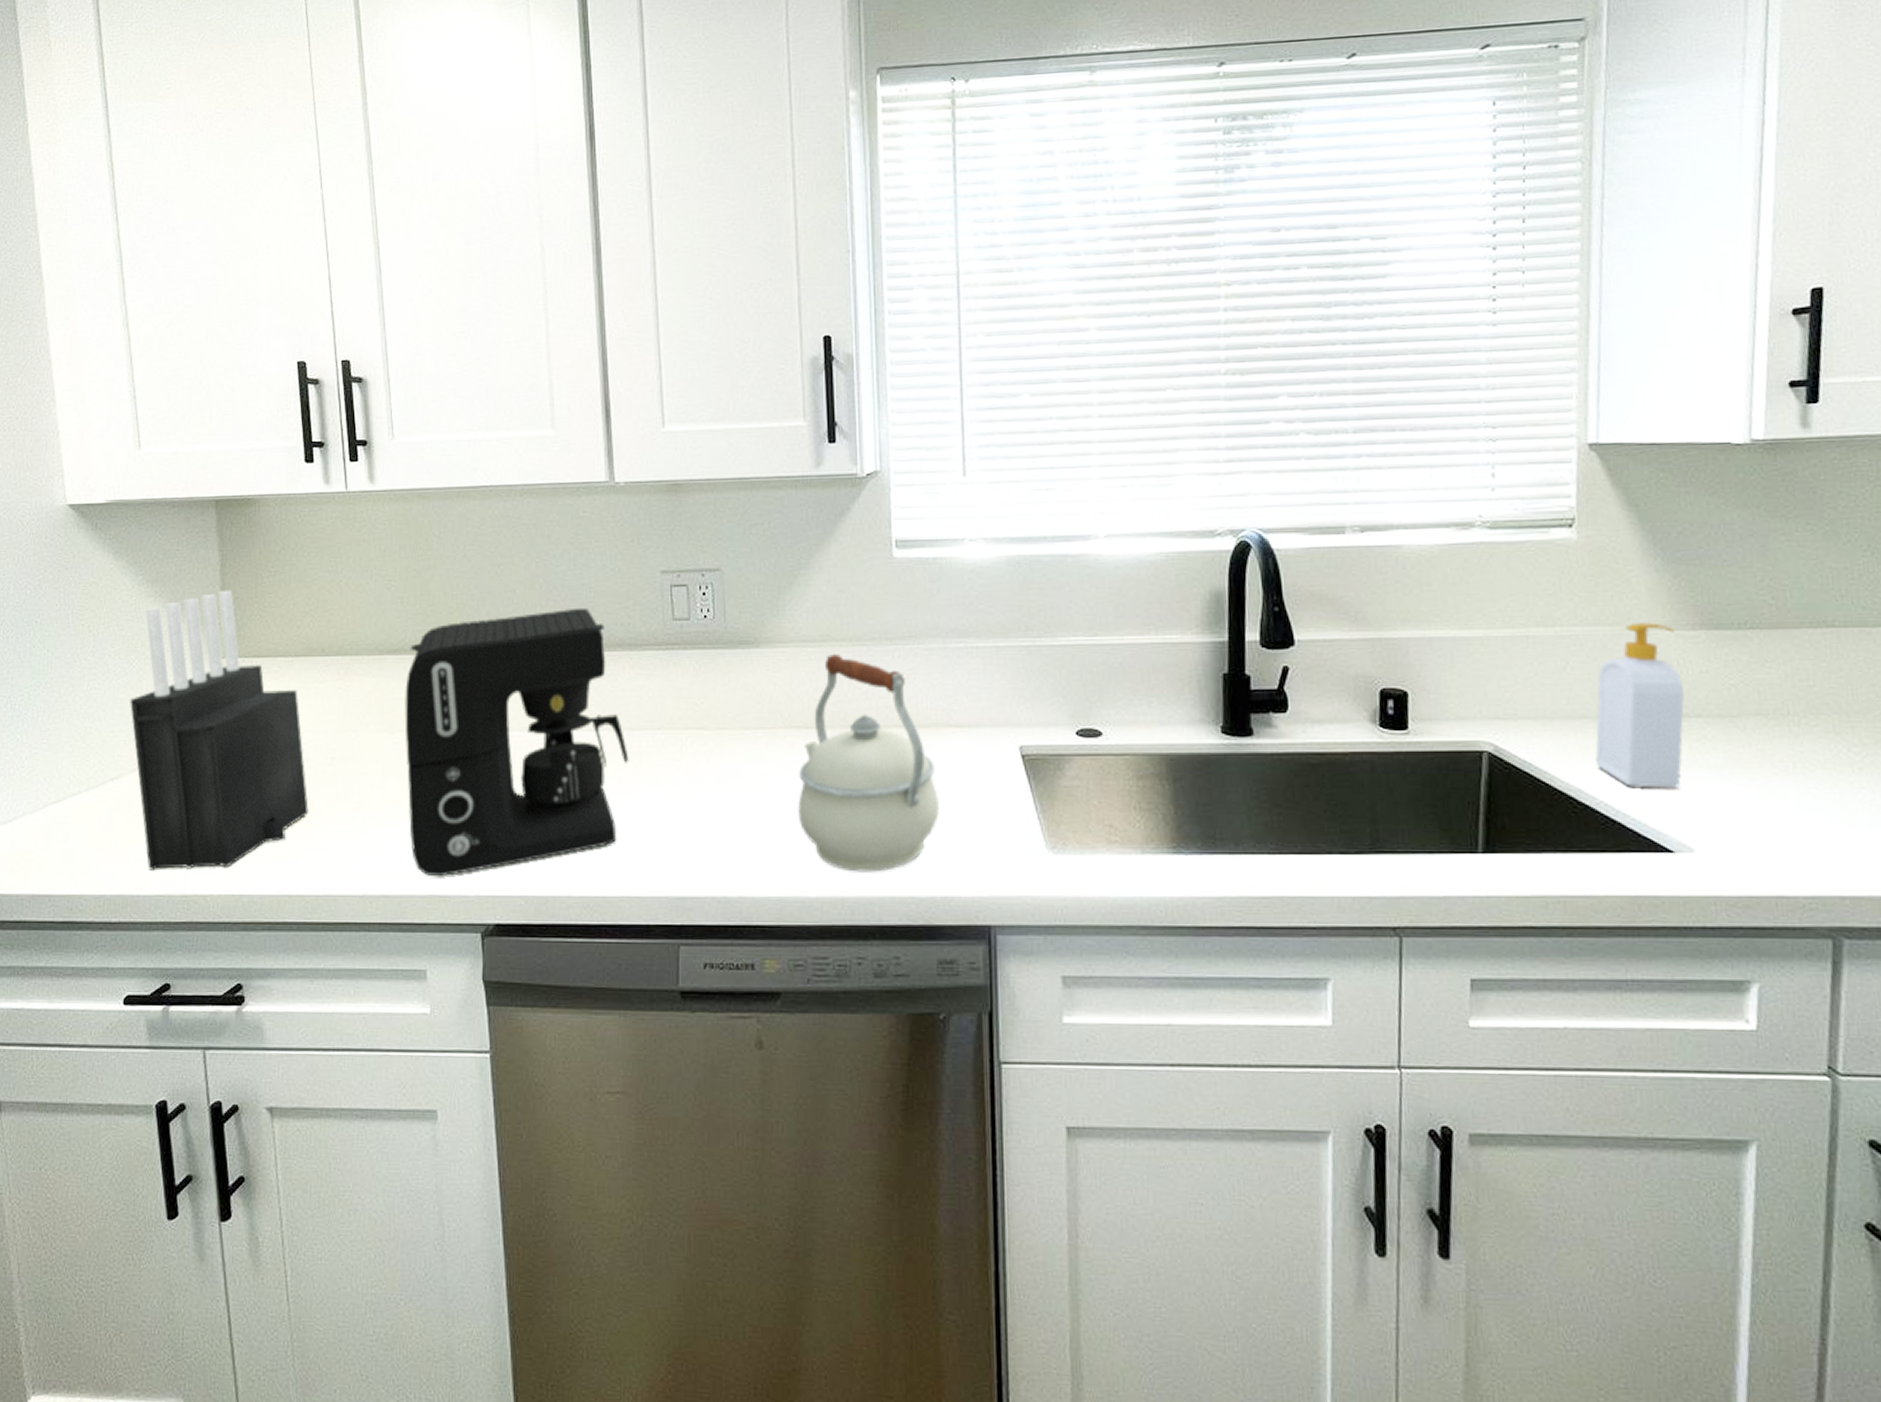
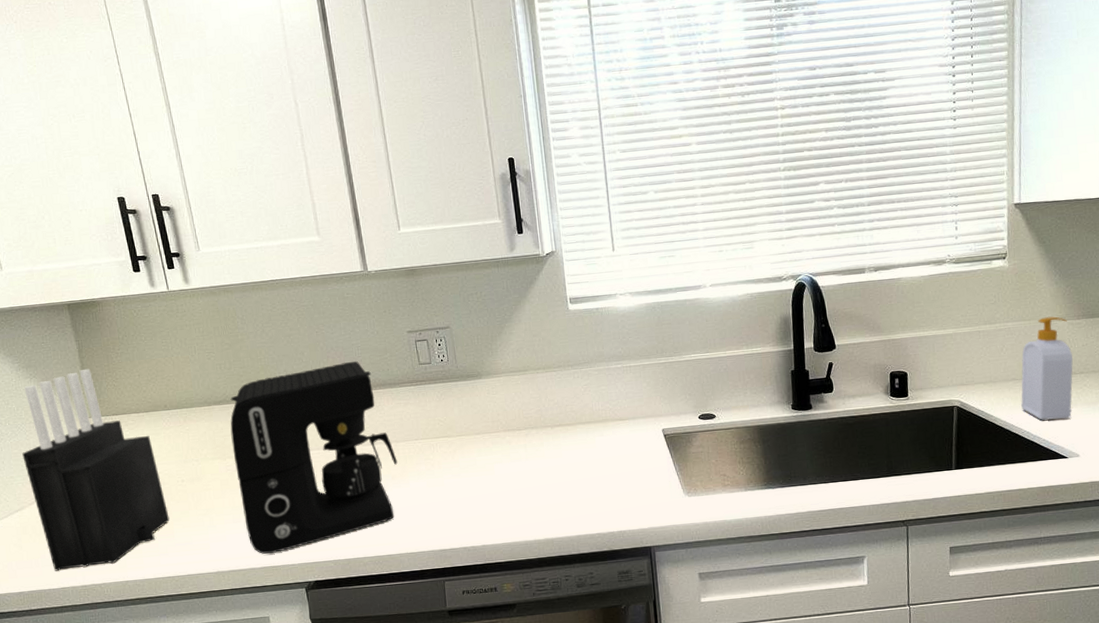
kettle: present [798,654,939,872] -> none [516,379,612,522]

